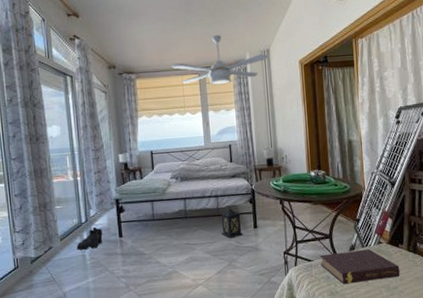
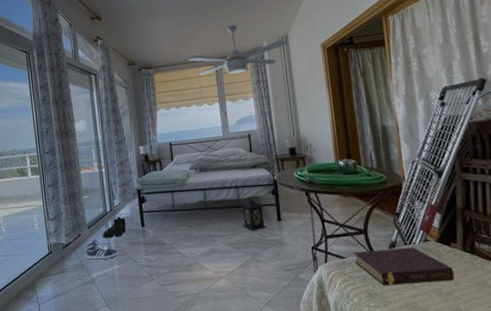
sneaker: none [58,251,94,274] -> present [86,239,119,260]

